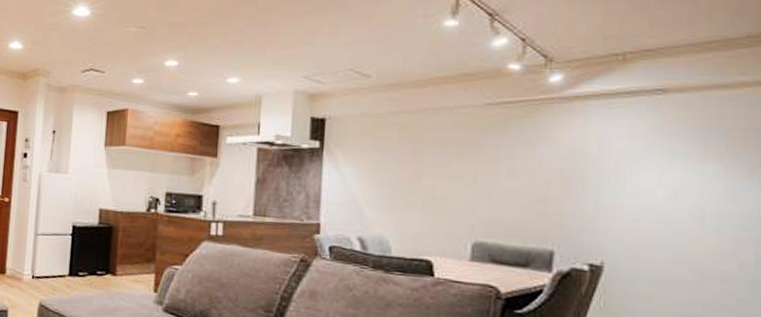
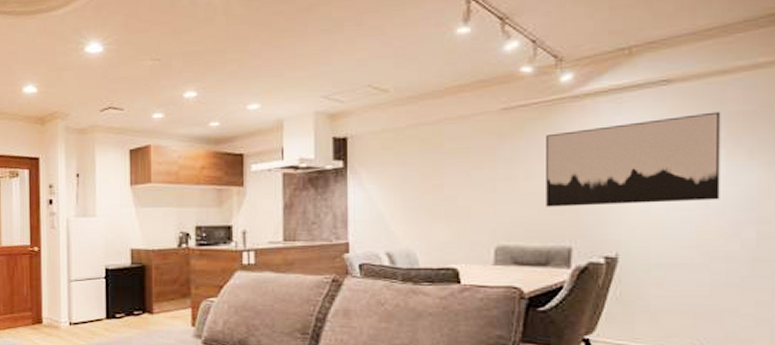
wall art: none [528,125,720,217] -> present [546,111,721,207]

